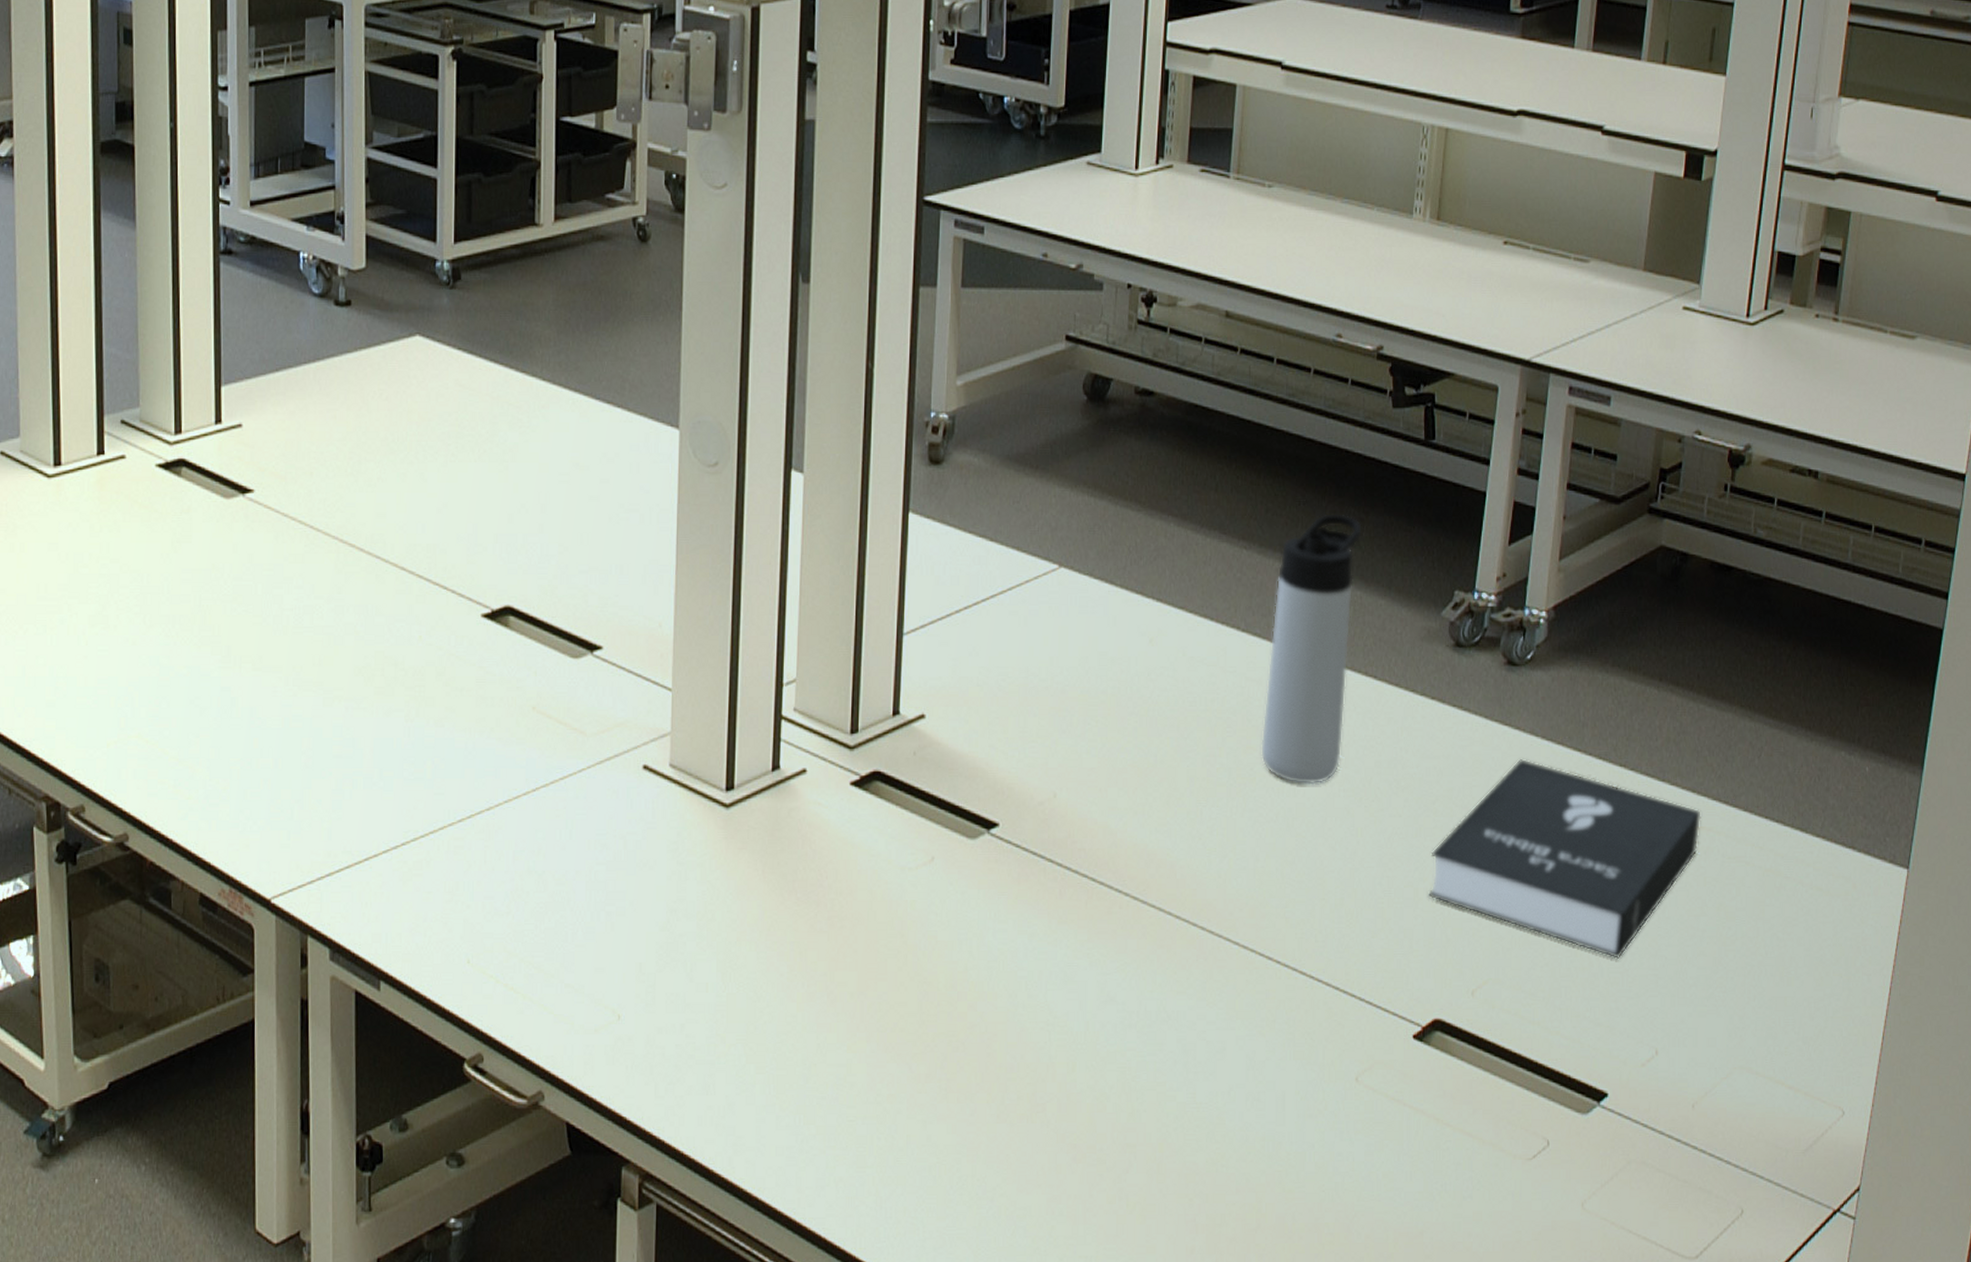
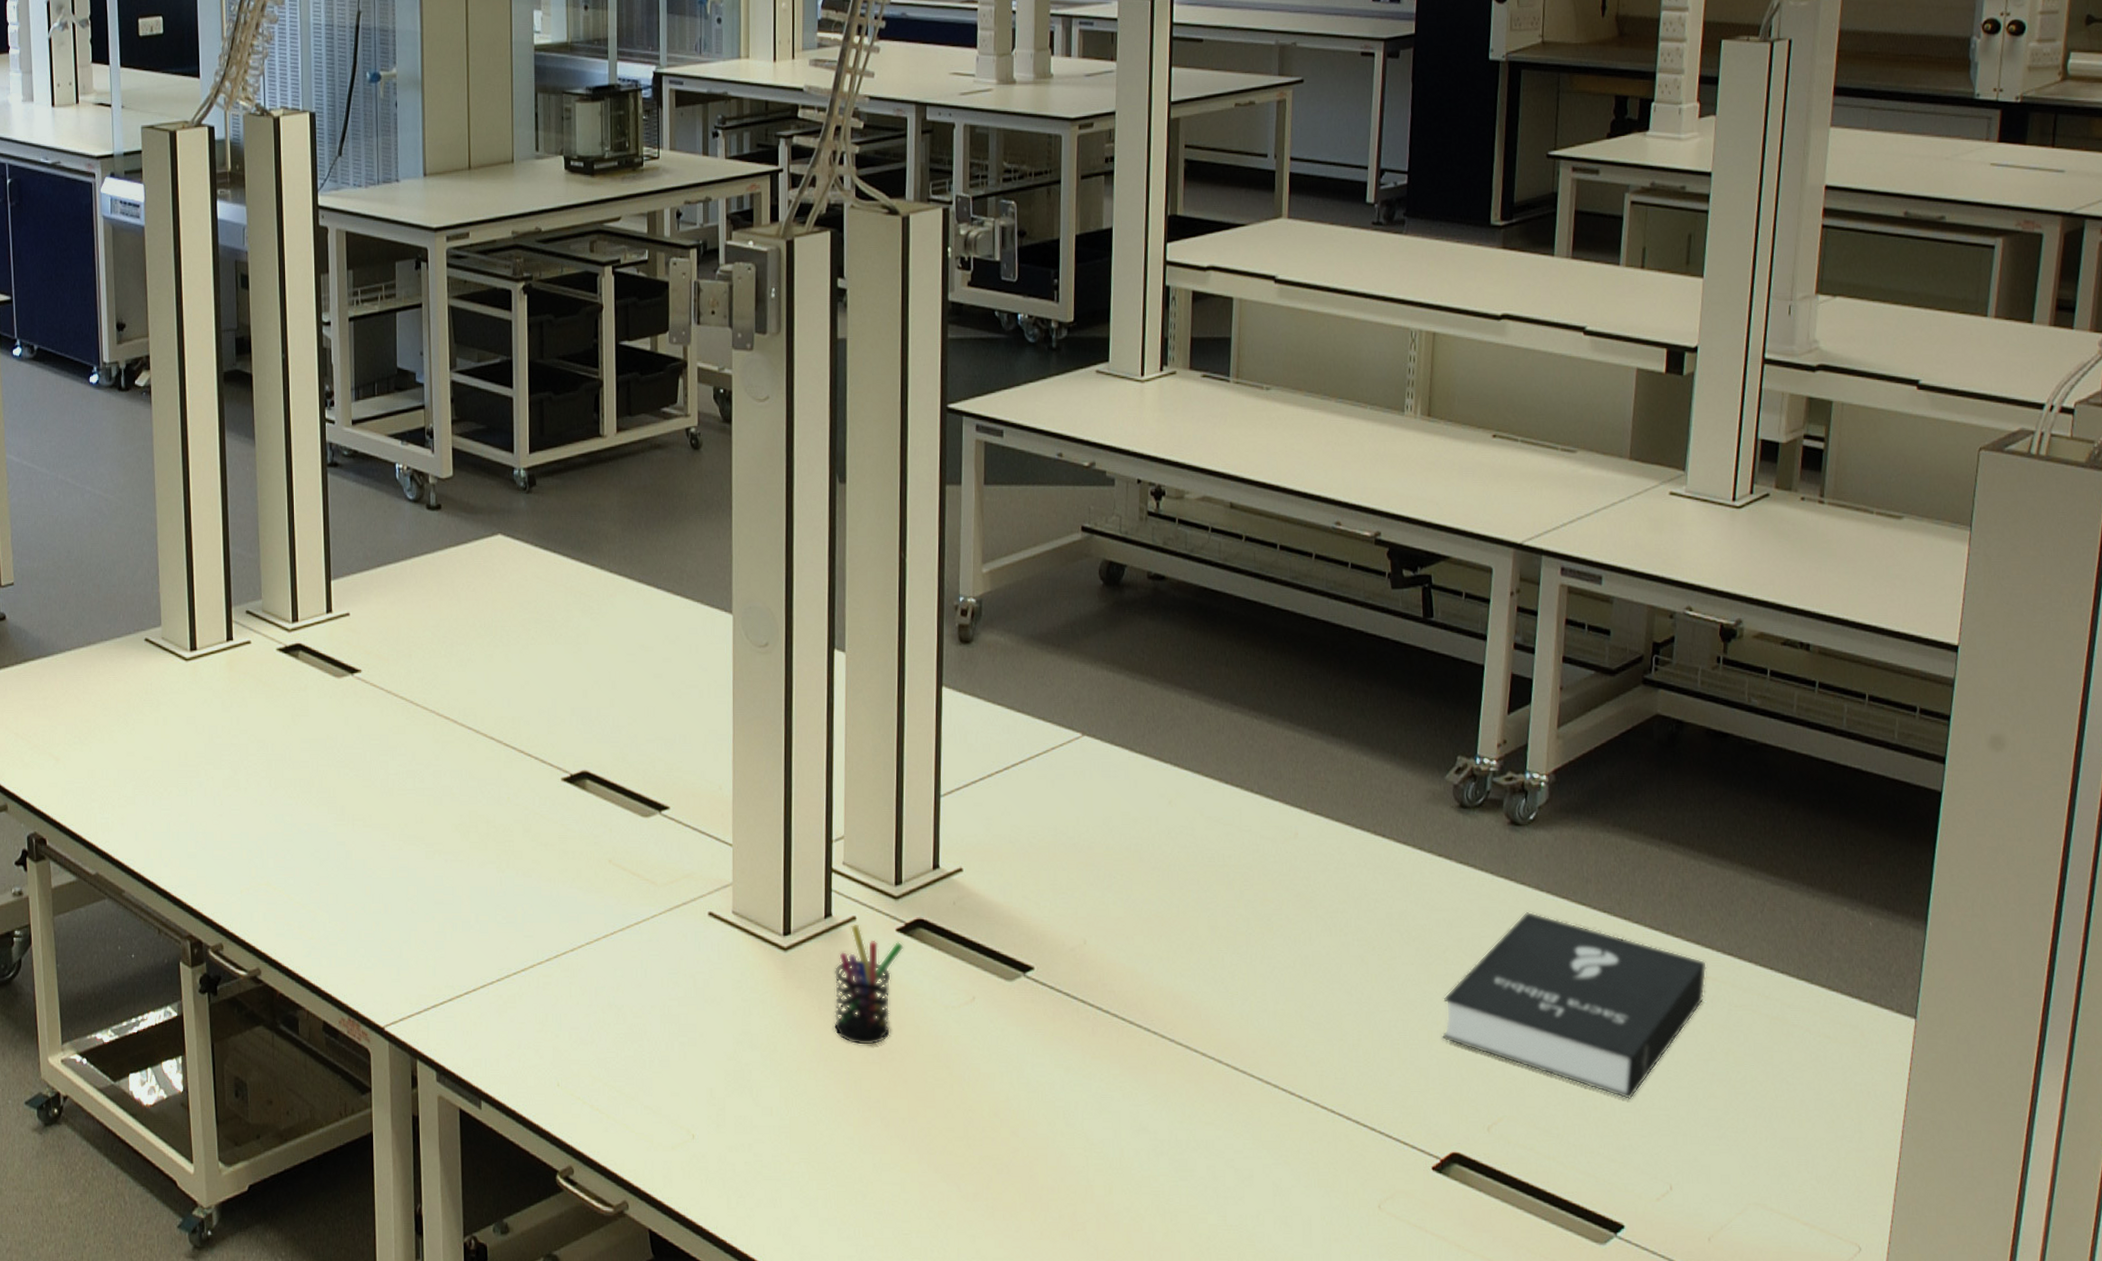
pen holder: none [778,777,858,913] -> present [834,924,904,1046]
thermos bottle: present [1261,512,1362,785] -> none [1277,685,1366,934]

